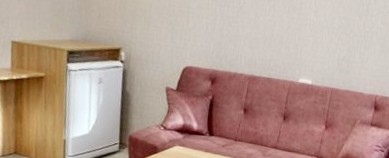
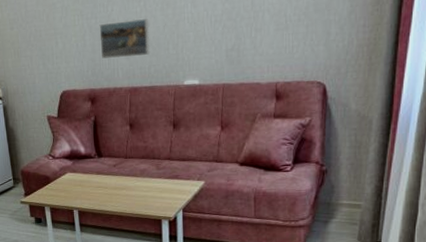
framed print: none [228,13,276,50] -> present [99,19,151,59]

